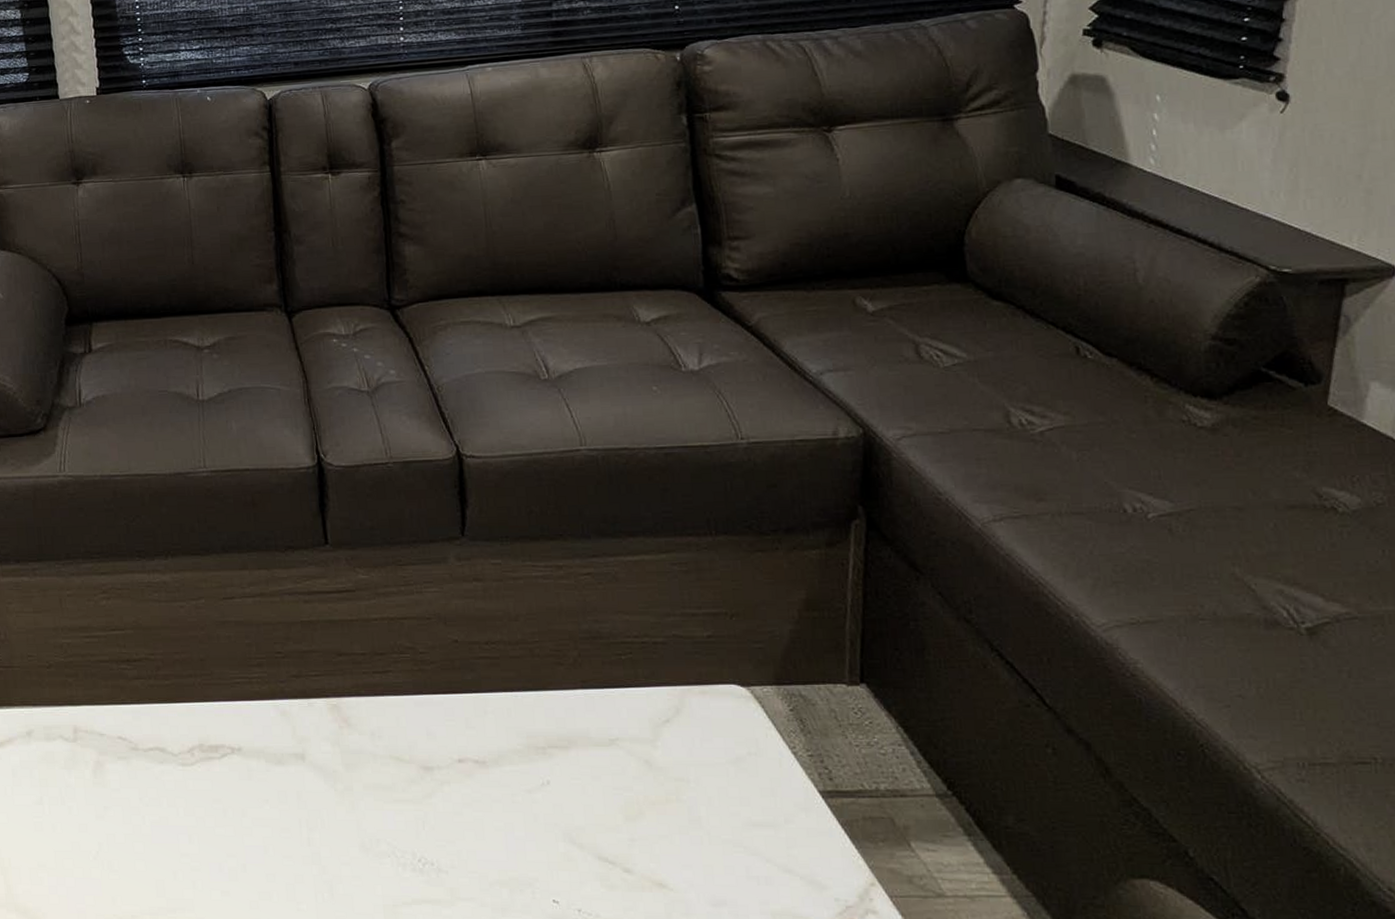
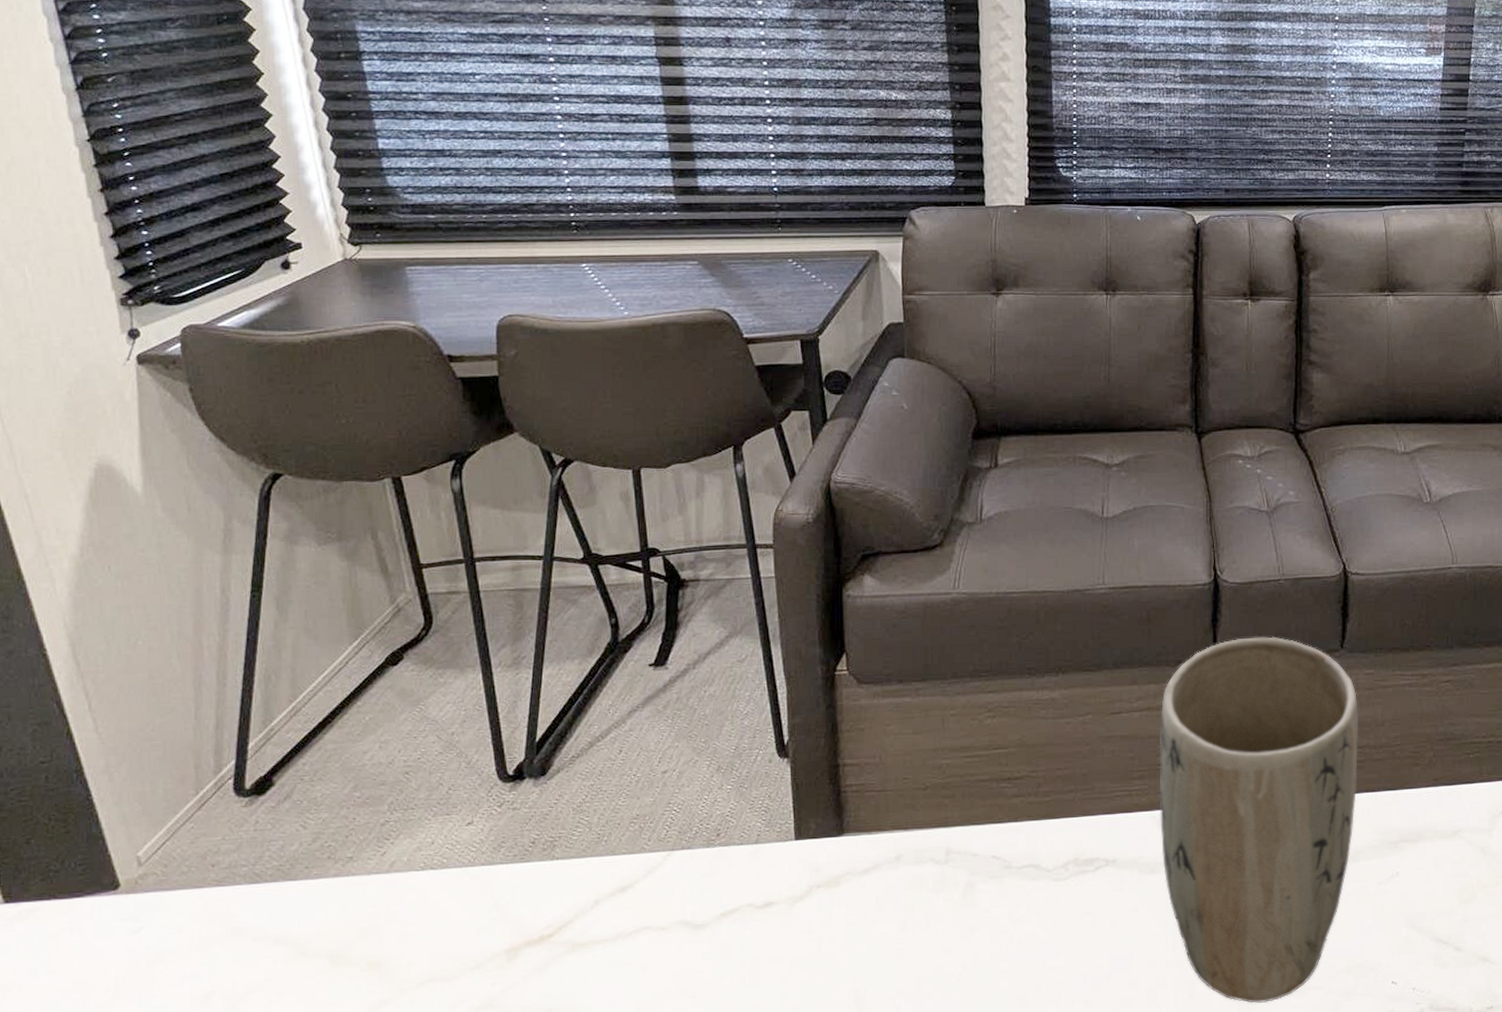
plant pot: none [274,522,494,910] -> present [1159,636,1358,1003]

